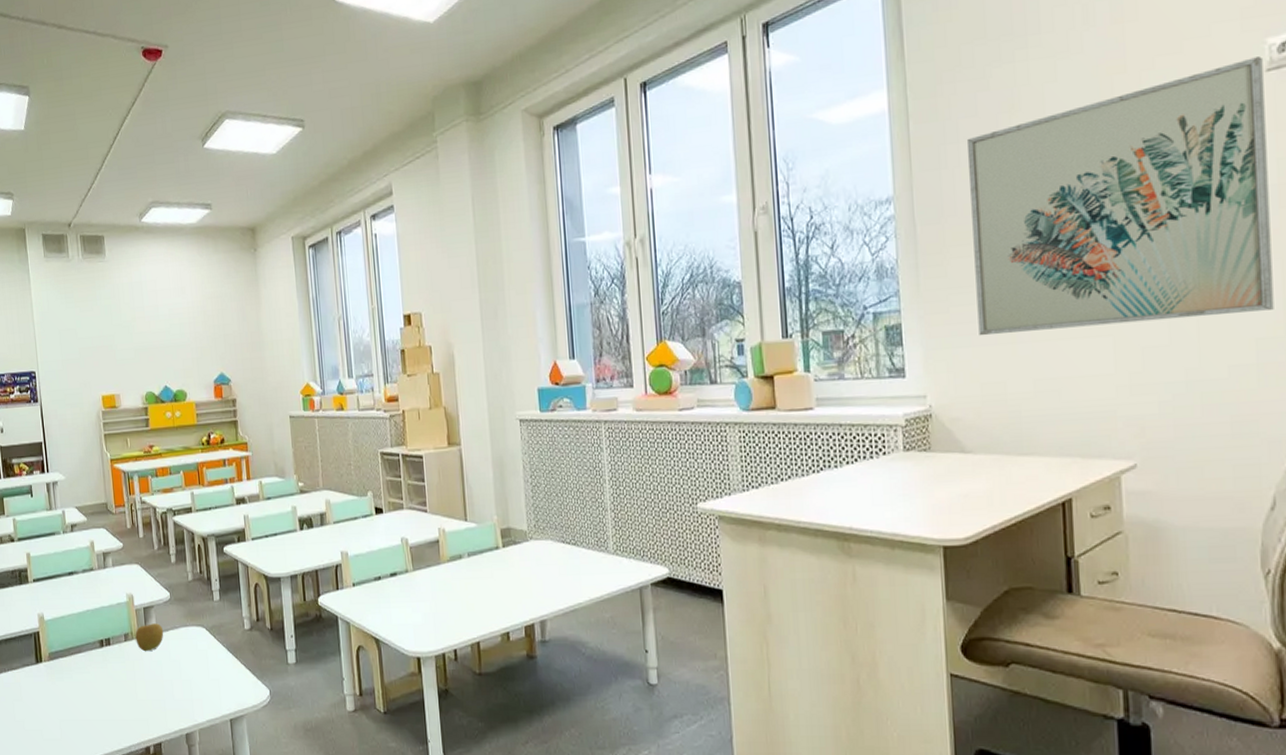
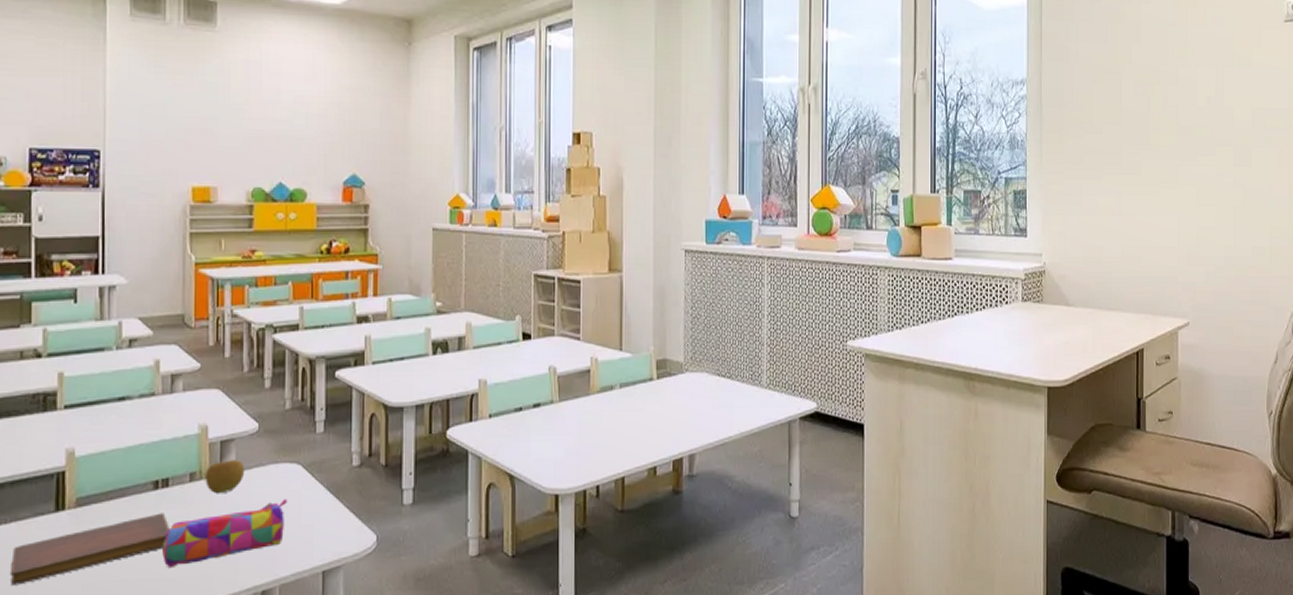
notebook: none [12,666,115,720] -> present [9,513,169,585]
pencil case: none [111,657,198,712] -> present [162,499,287,569]
wall art: present [968,56,1274,336] -> none [1084,10,1283,207]

